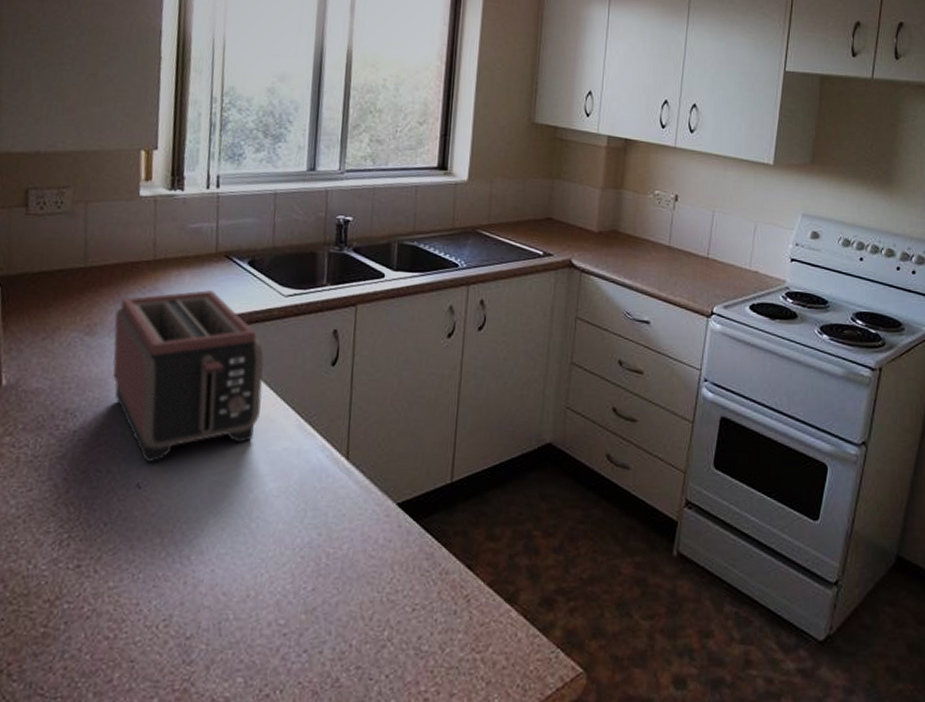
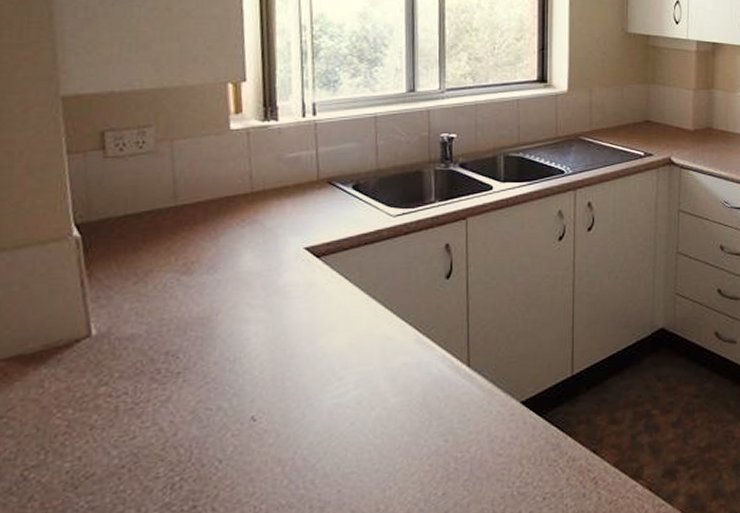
toaster: present [112,289,264,462] -> none [213,216,377,394]

